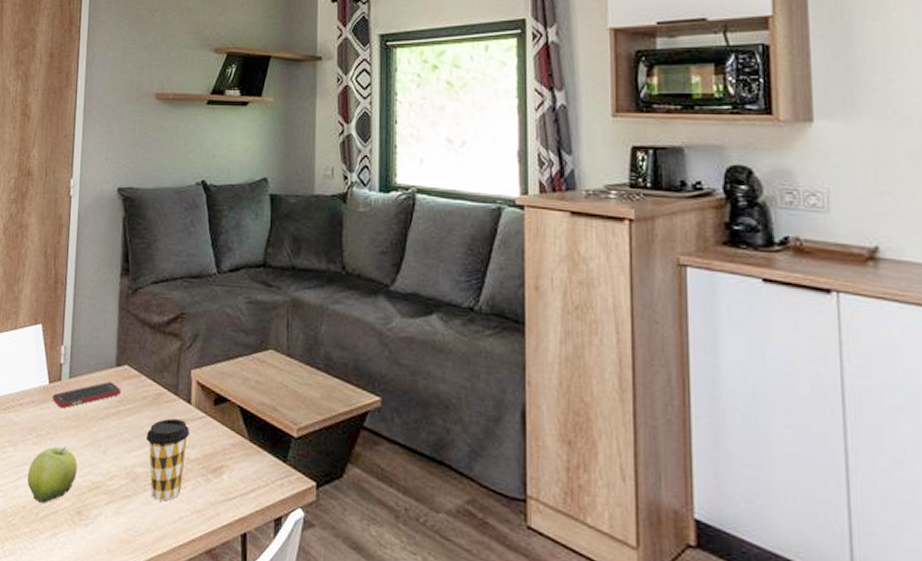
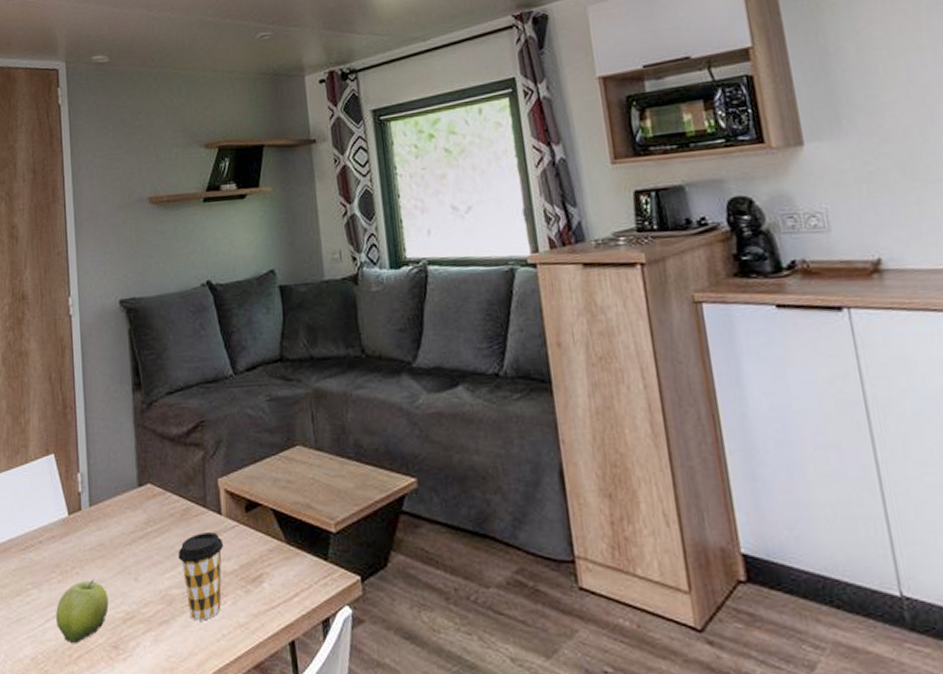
cell phone: present [52,381,121,408] -> none [73,504,147,540]

